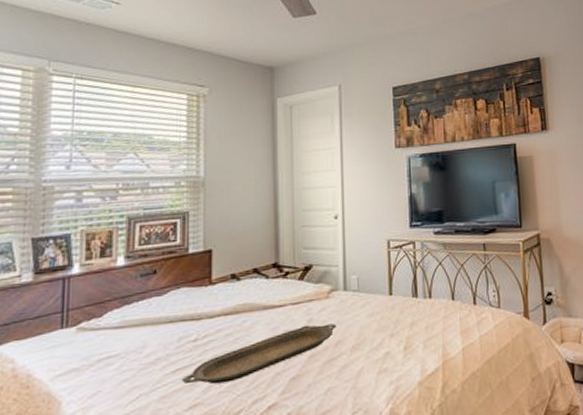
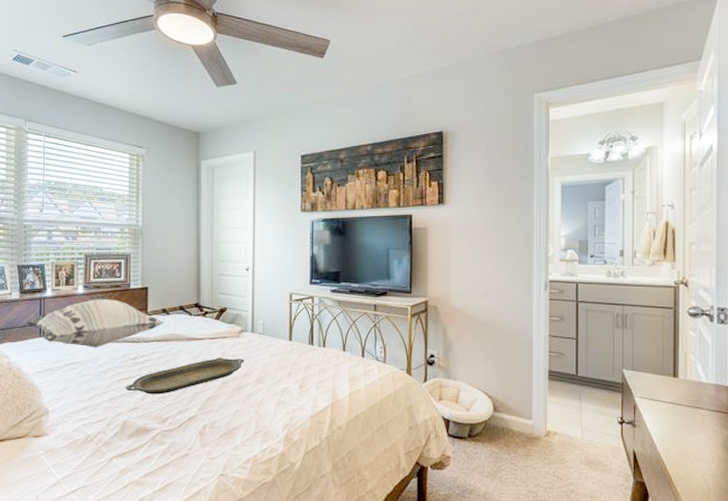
decorative pillow: none [42,269,235,334] -> present [26,299,165,348]

